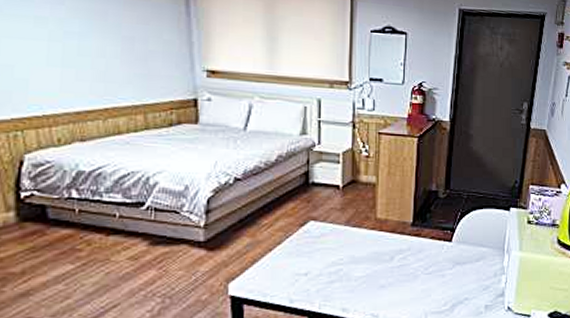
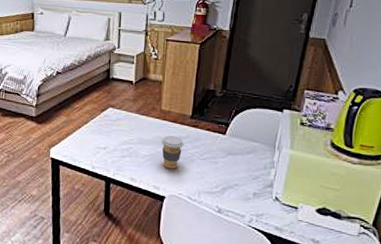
coffee cup: none [379,249,405,290] -> present [162,136,184,169]

